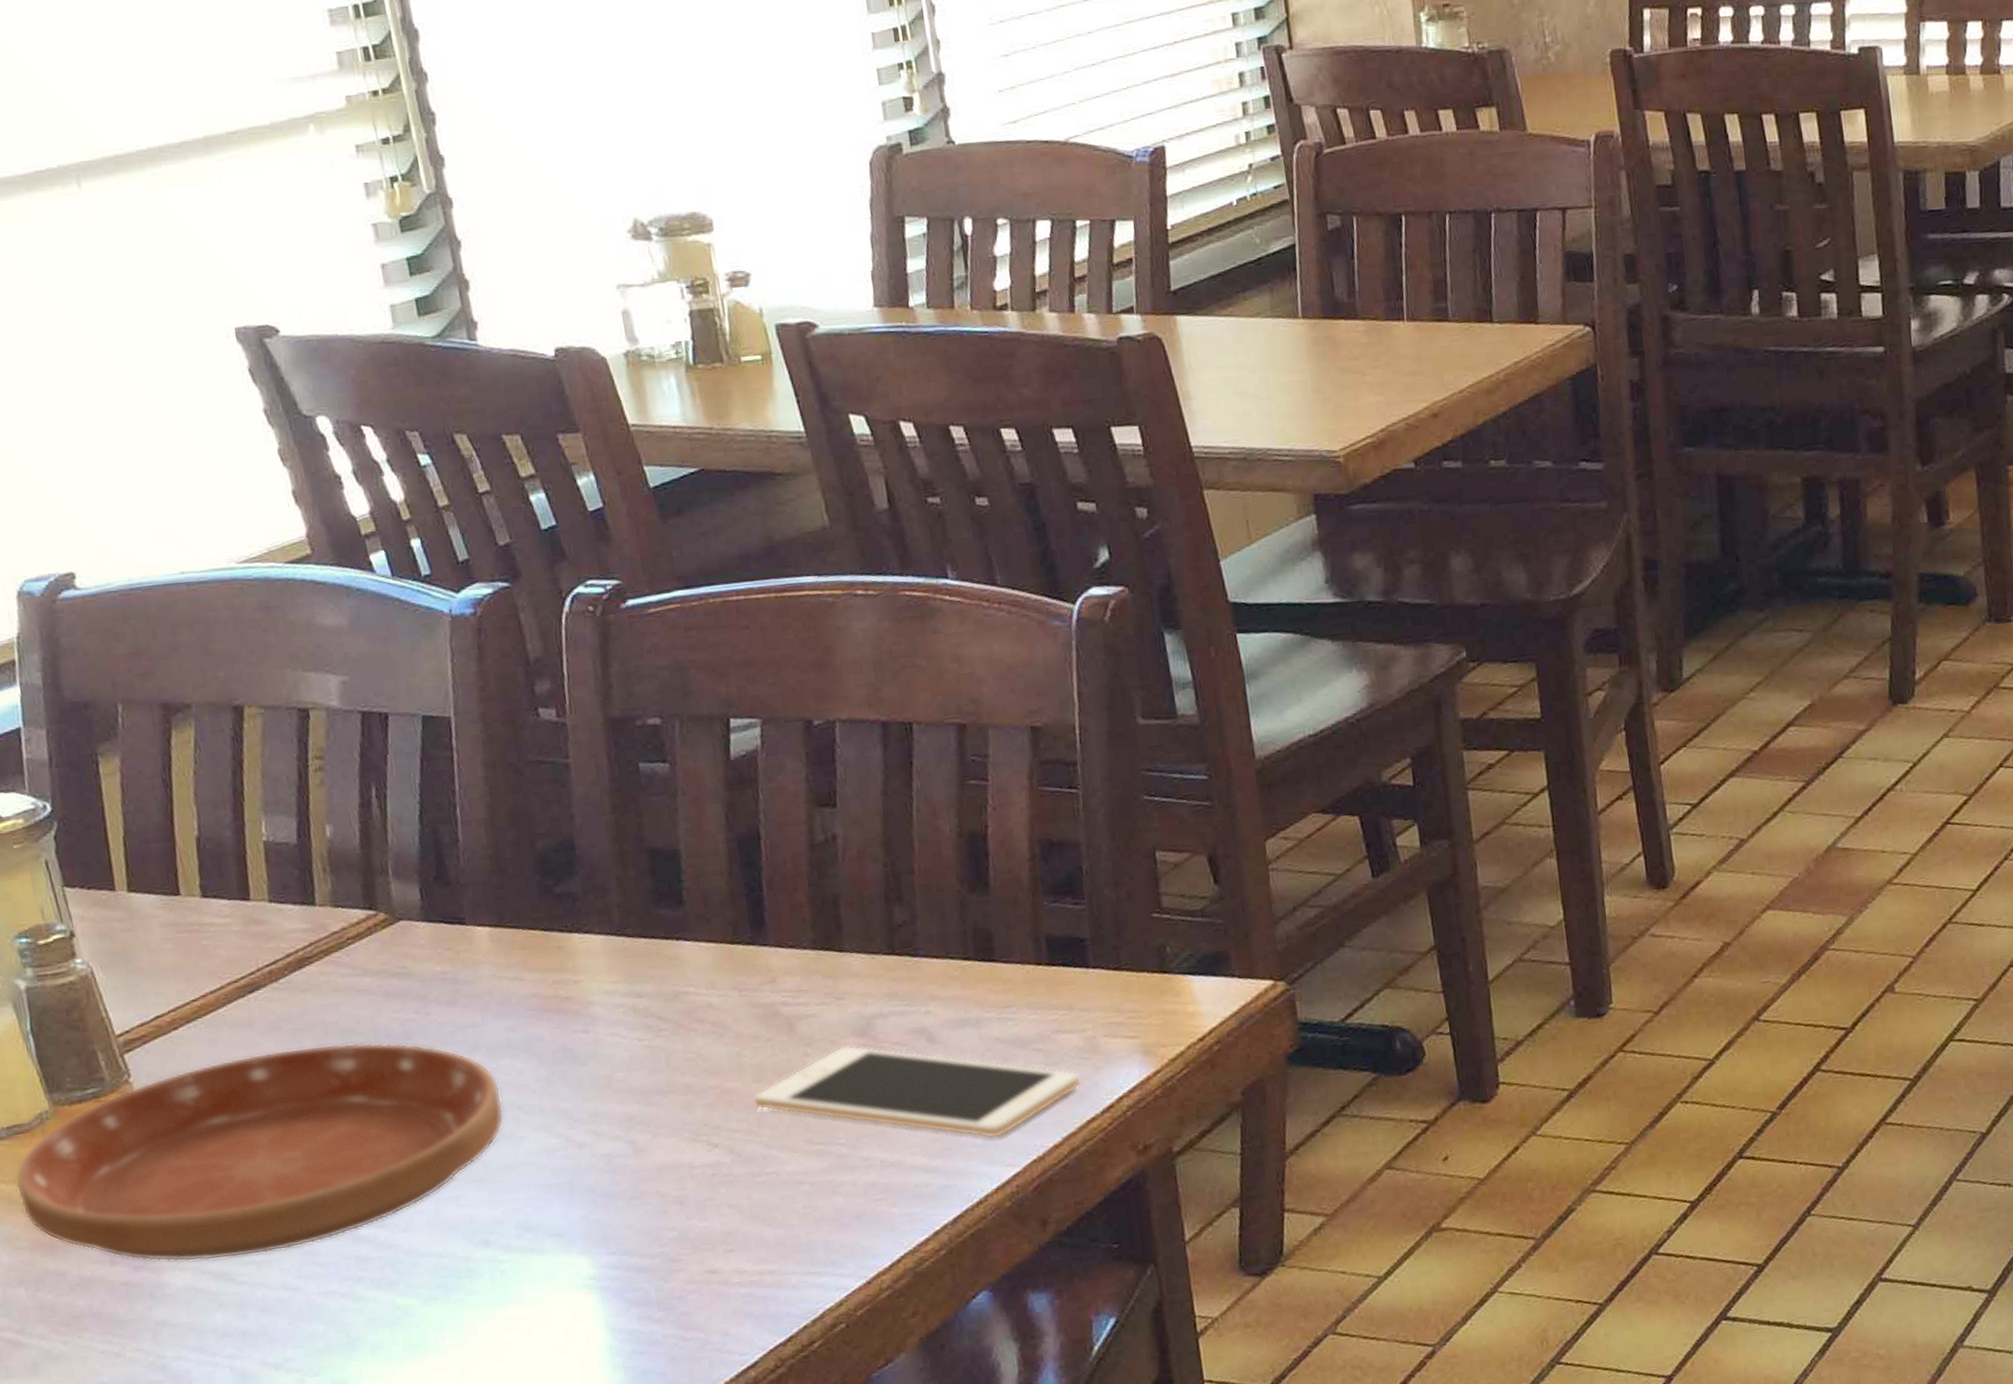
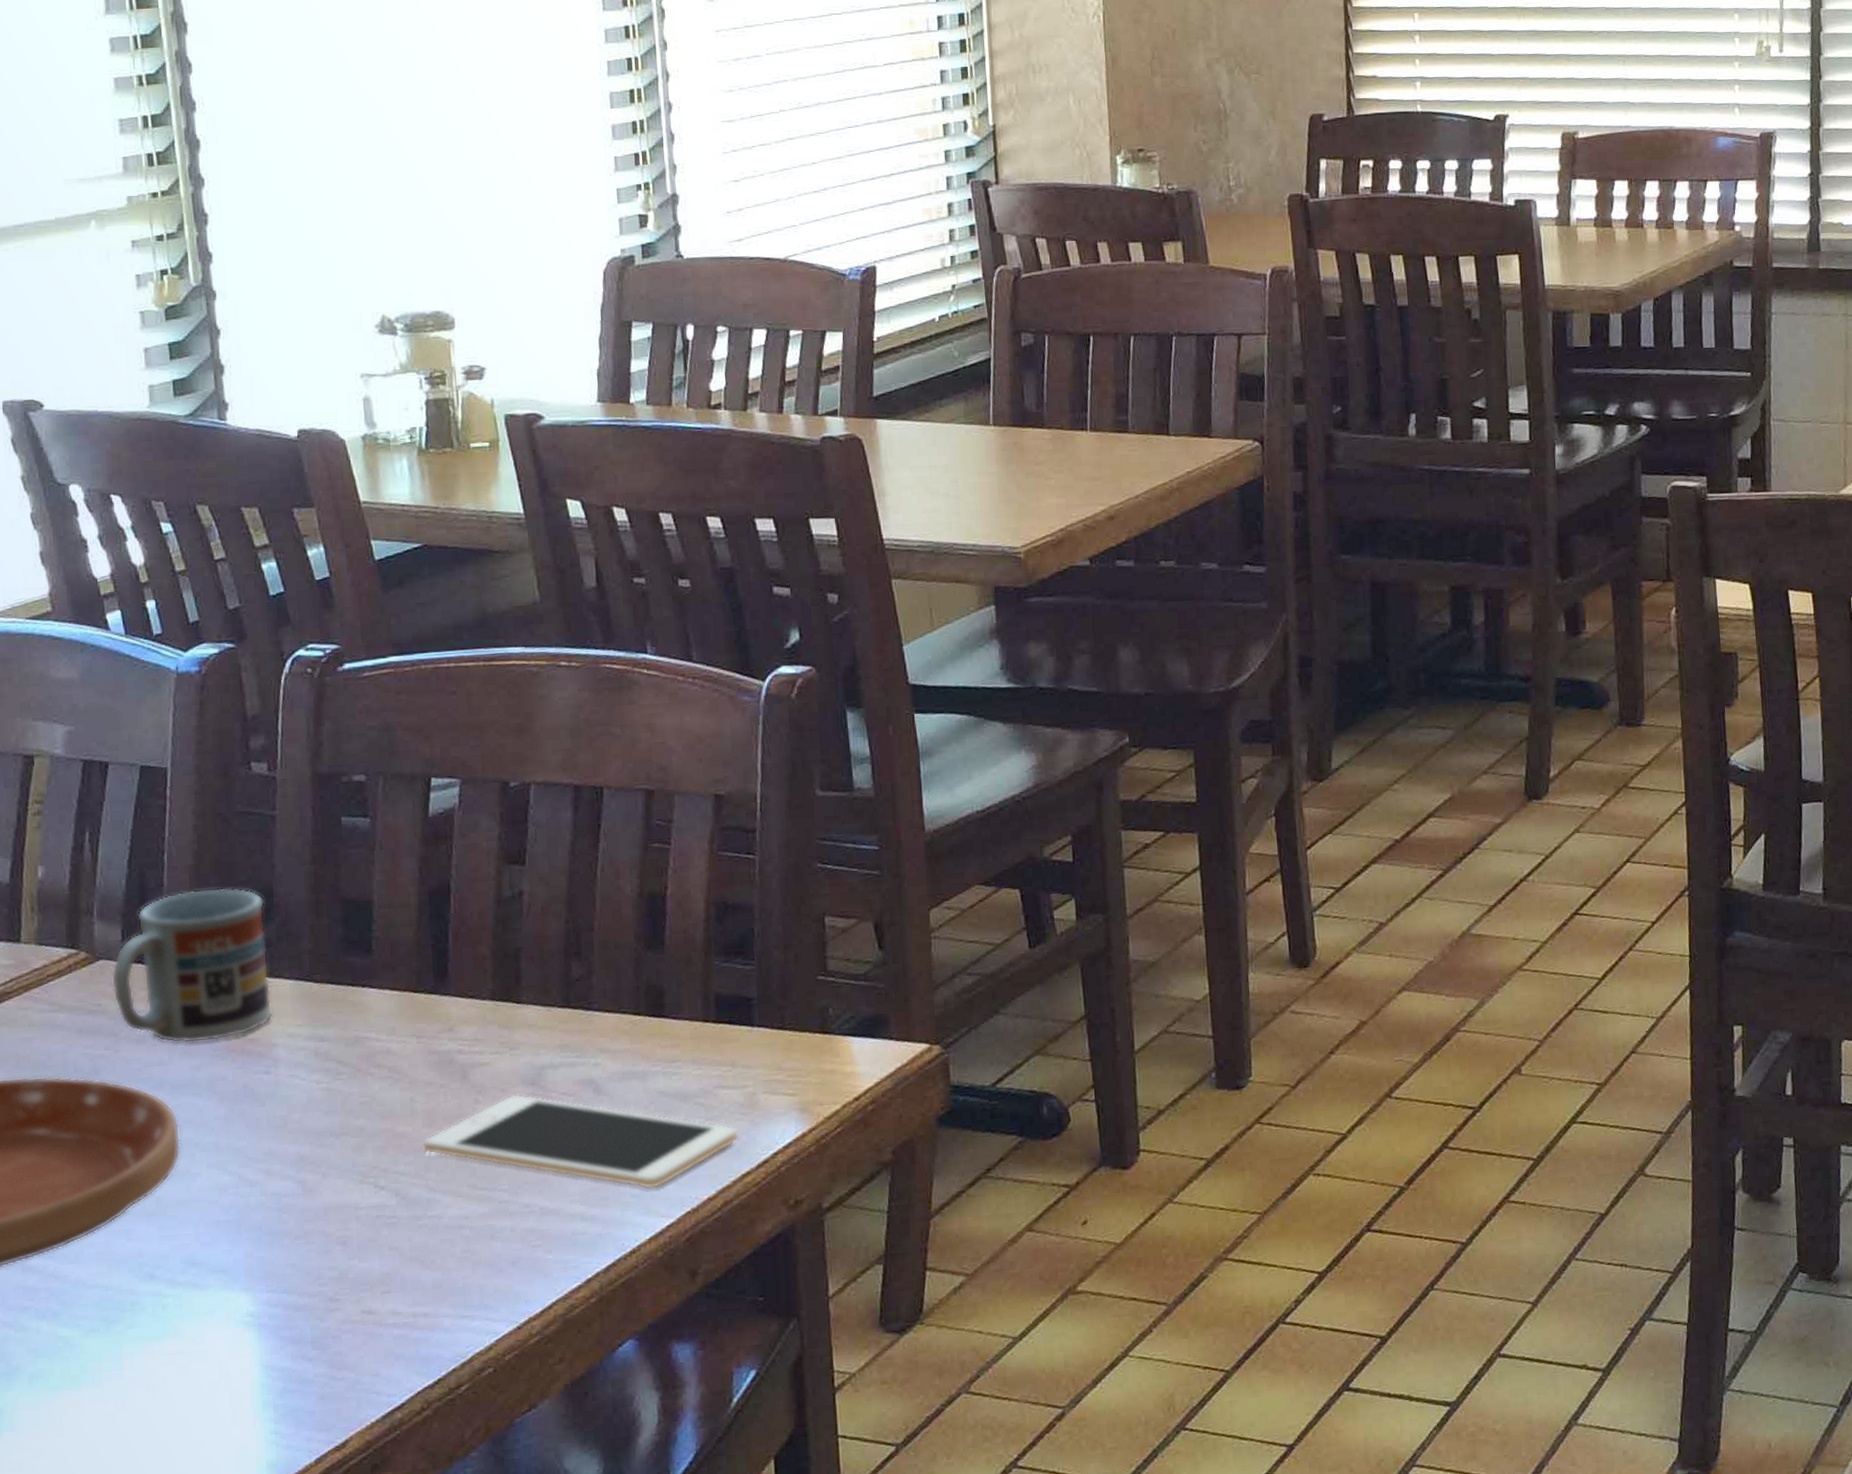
cup: none [413,841,586,1005] -> present [111,887,273,1044]

